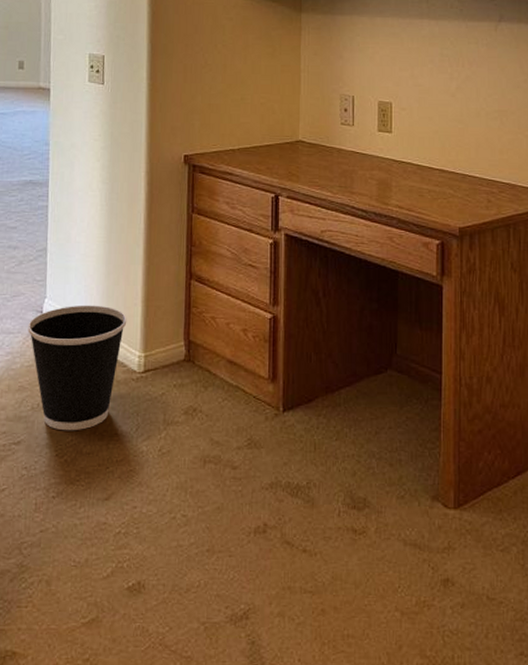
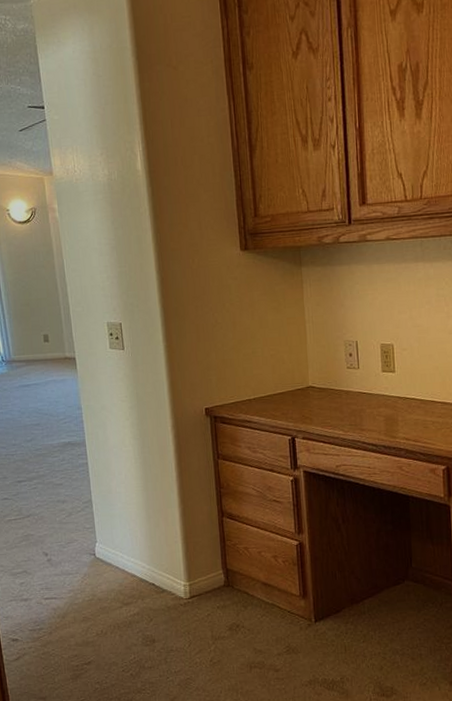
wastebasket: present [28,305,127,431] -> none [84,545,170,651]

